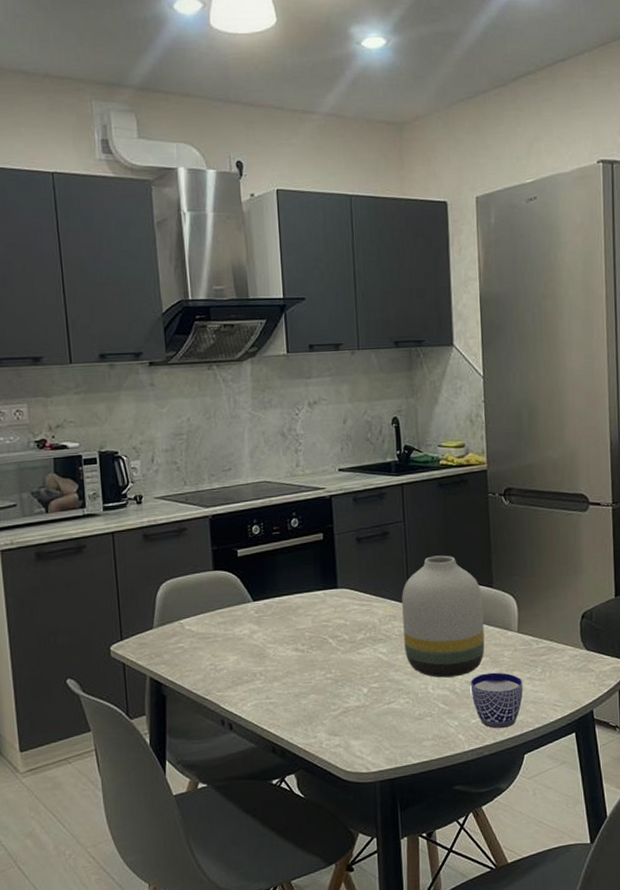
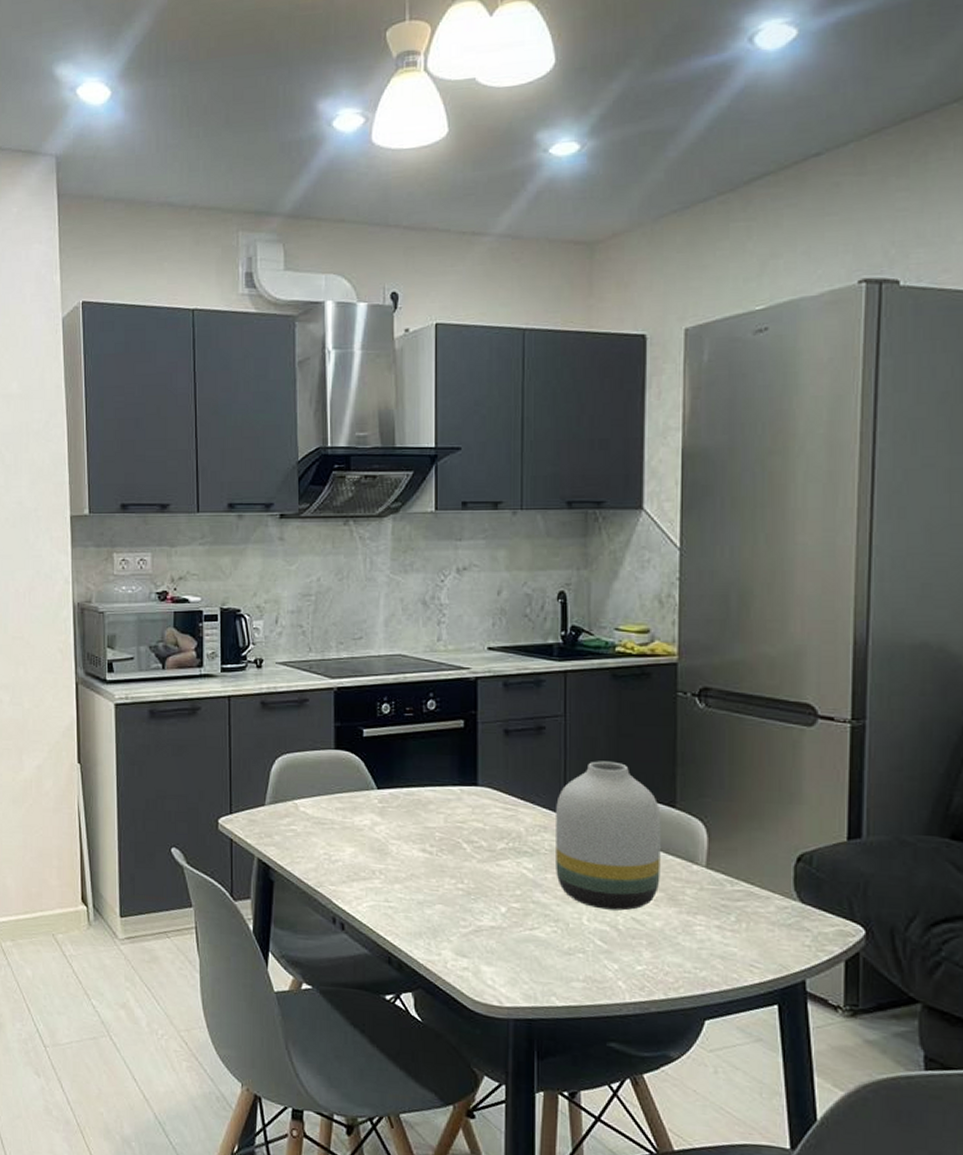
cup: present [470,672,523,729] -> none [637,911,709,984]

